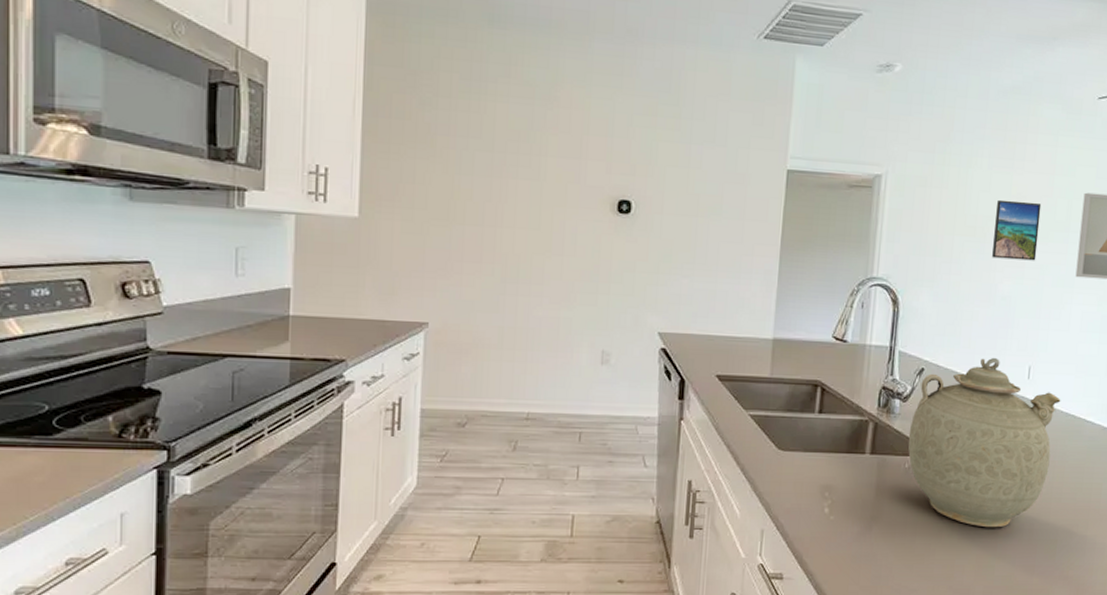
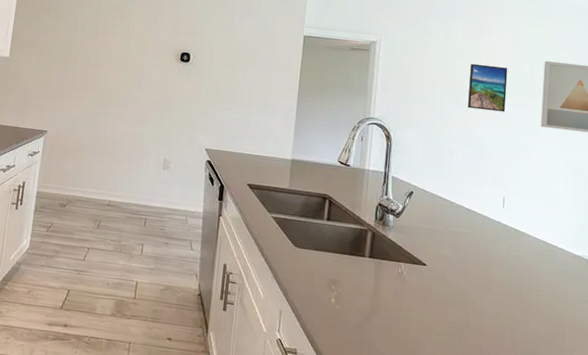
teapot: present [908,357,1061,528] -> none [400,187,533,333]

